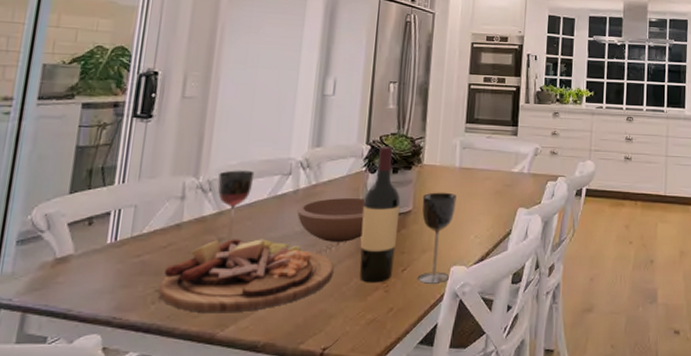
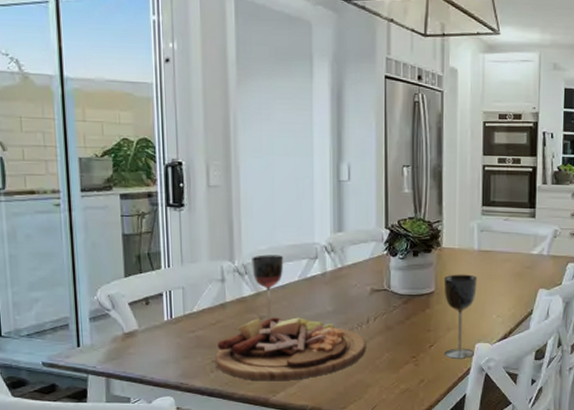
bowl: present [297,198,366,242] -> none [327,280,390,320]
wine bottle: present [359,146,401,283] -> none [388,230,423,357]

